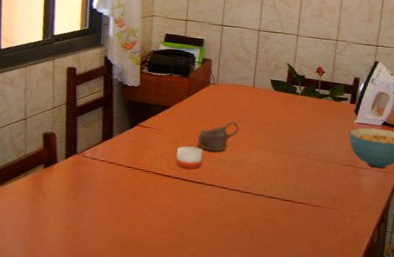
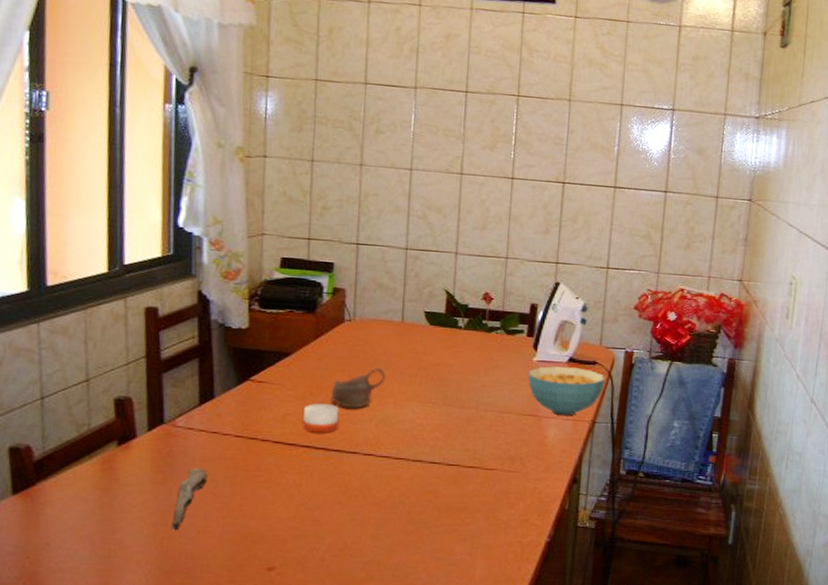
spoon: none [78,188,106,234] -> present [171,467,208,531]

